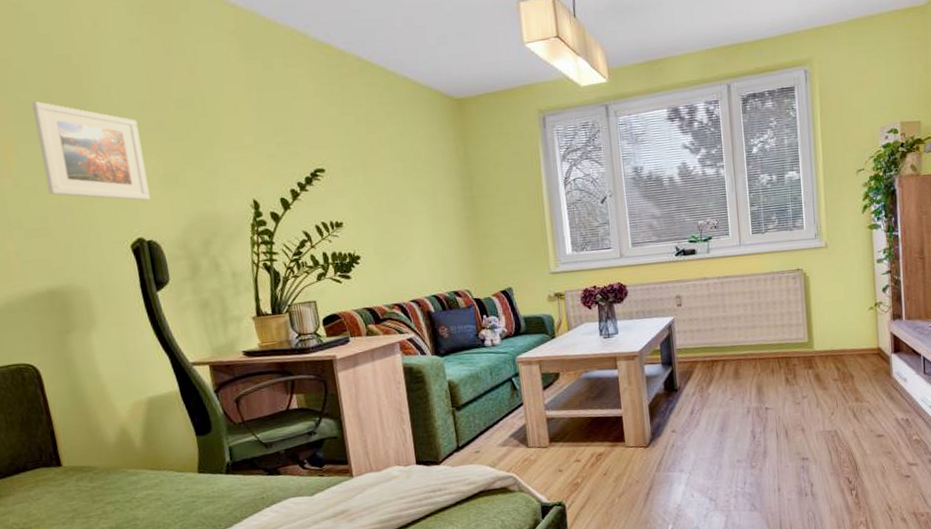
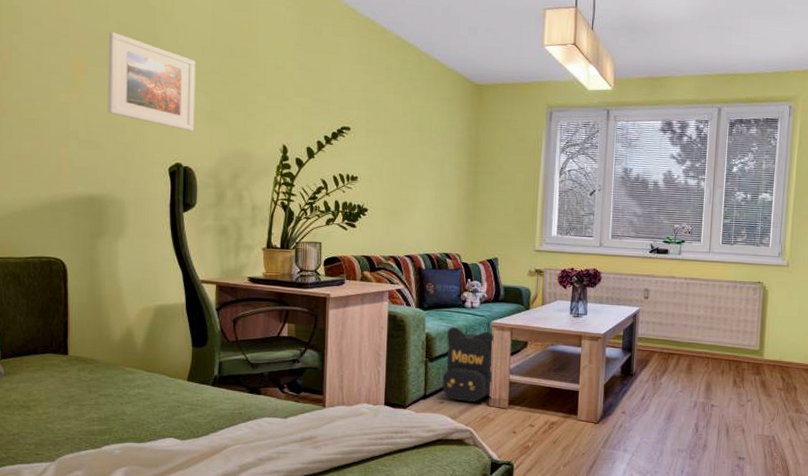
backpack: none [470,368,529,447] -> present [442,326,494,402]

